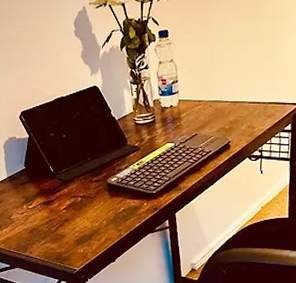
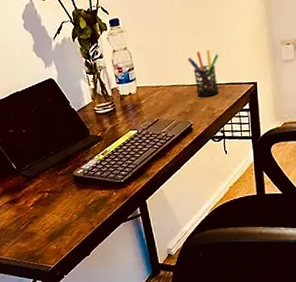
pen holder: none [233,67,266,116] -> present [187,50,219,98]

